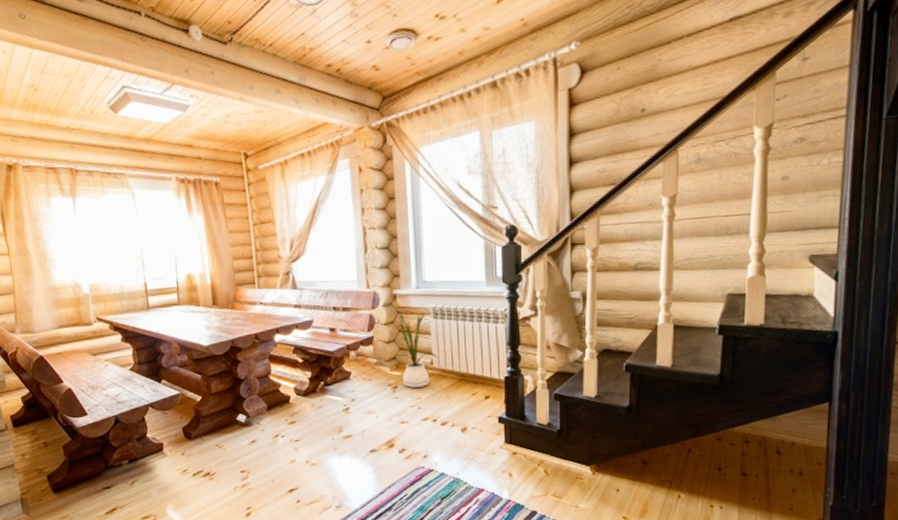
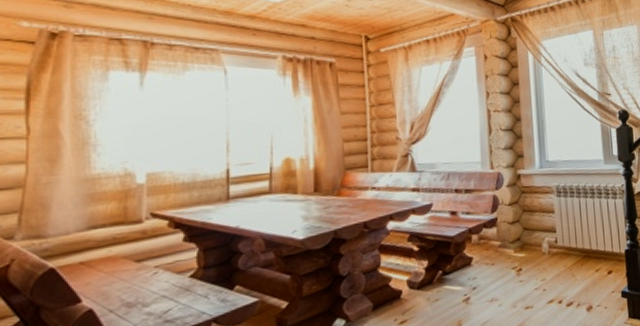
house plant: present [388,305,438,388] -> none [512,185,562,269]

